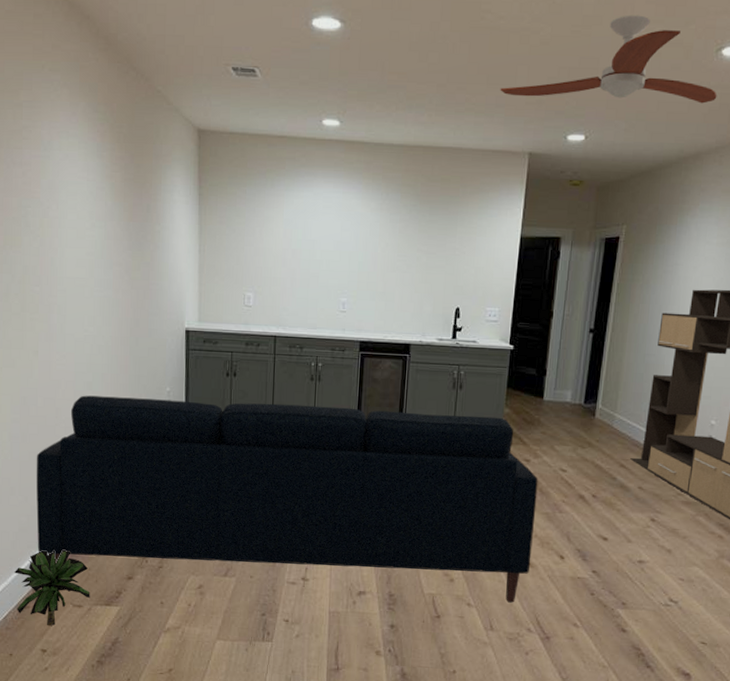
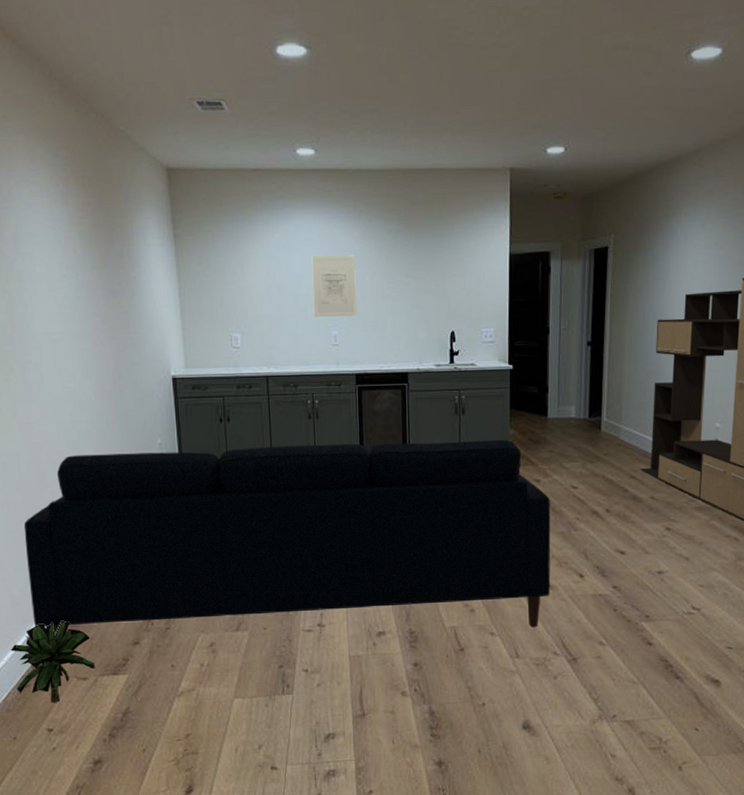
wall art: none [325,223,370,286] -> present [311,255,357,317]
ceiling fan: present [500,15,717,104] -> none [475,23,691,113]

